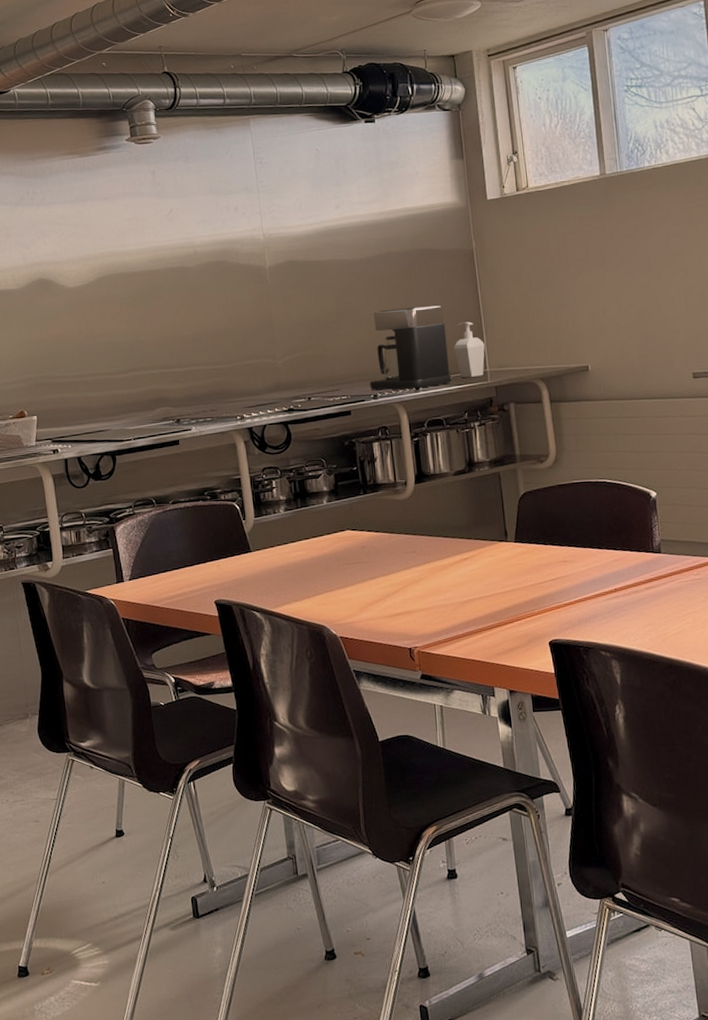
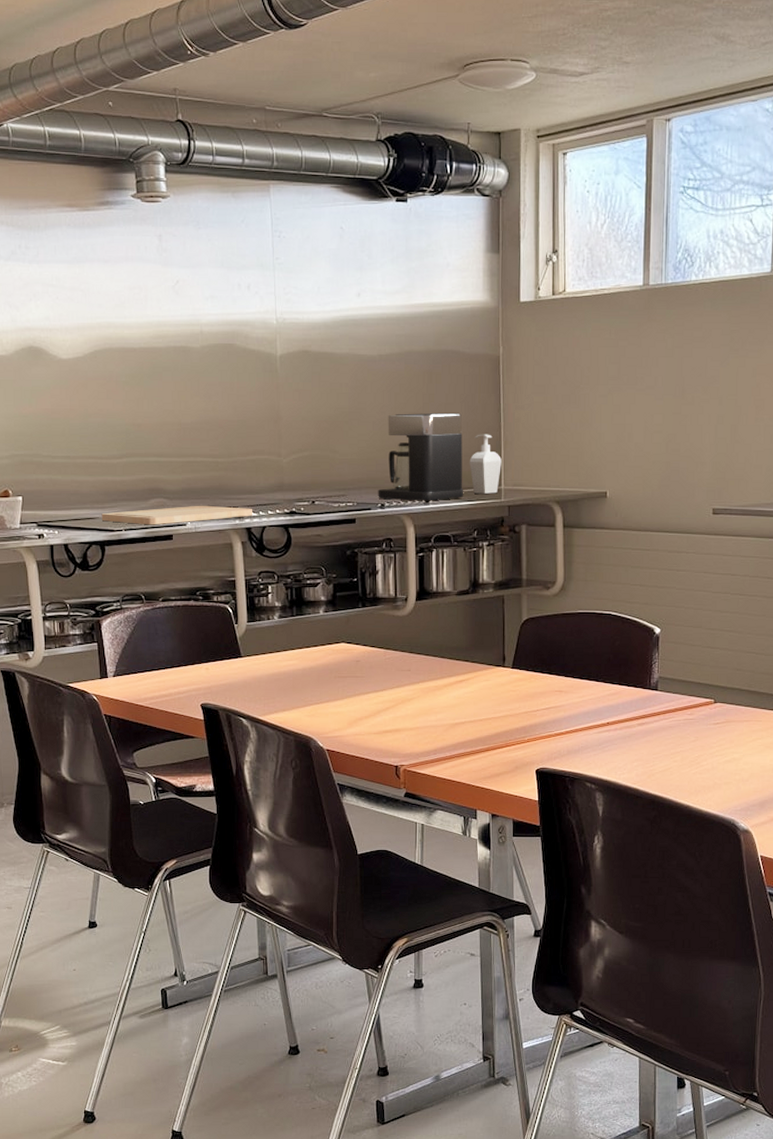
cutting board: none [111,409,253,433] -> present [101,505,252,526]

